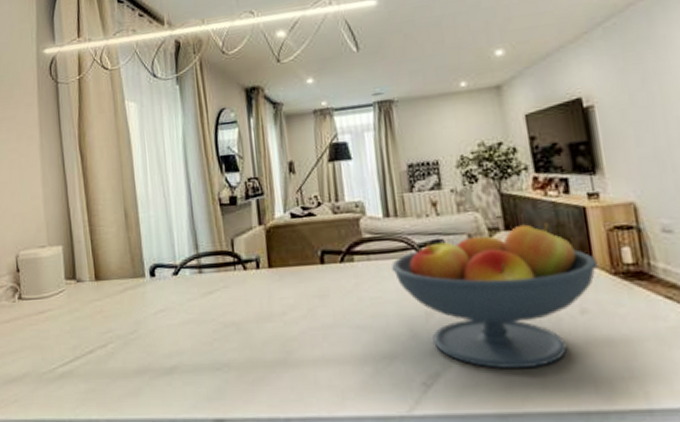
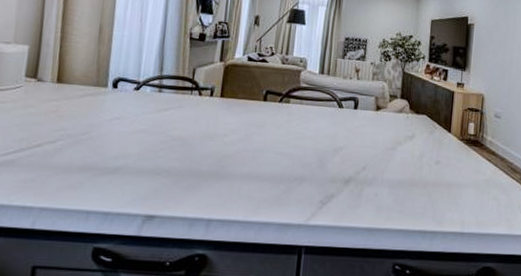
fruit bowl: present [392,222,598,369] -> none [317,96,453,198]

